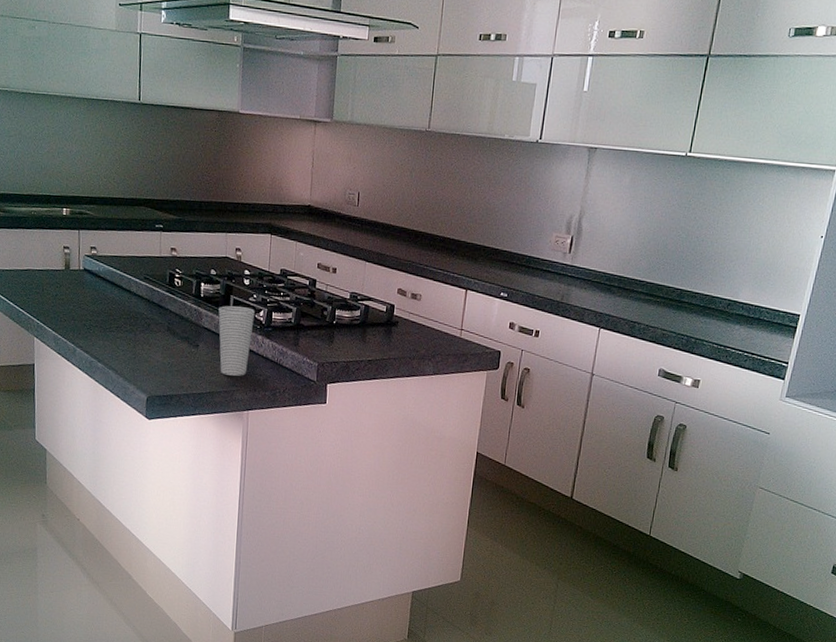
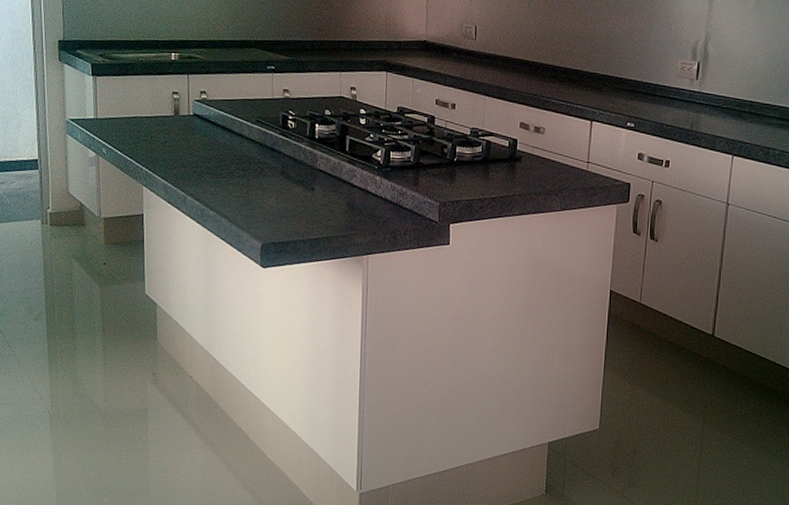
cup: present [218,305,255,376] -> none [334,146,372,219]

